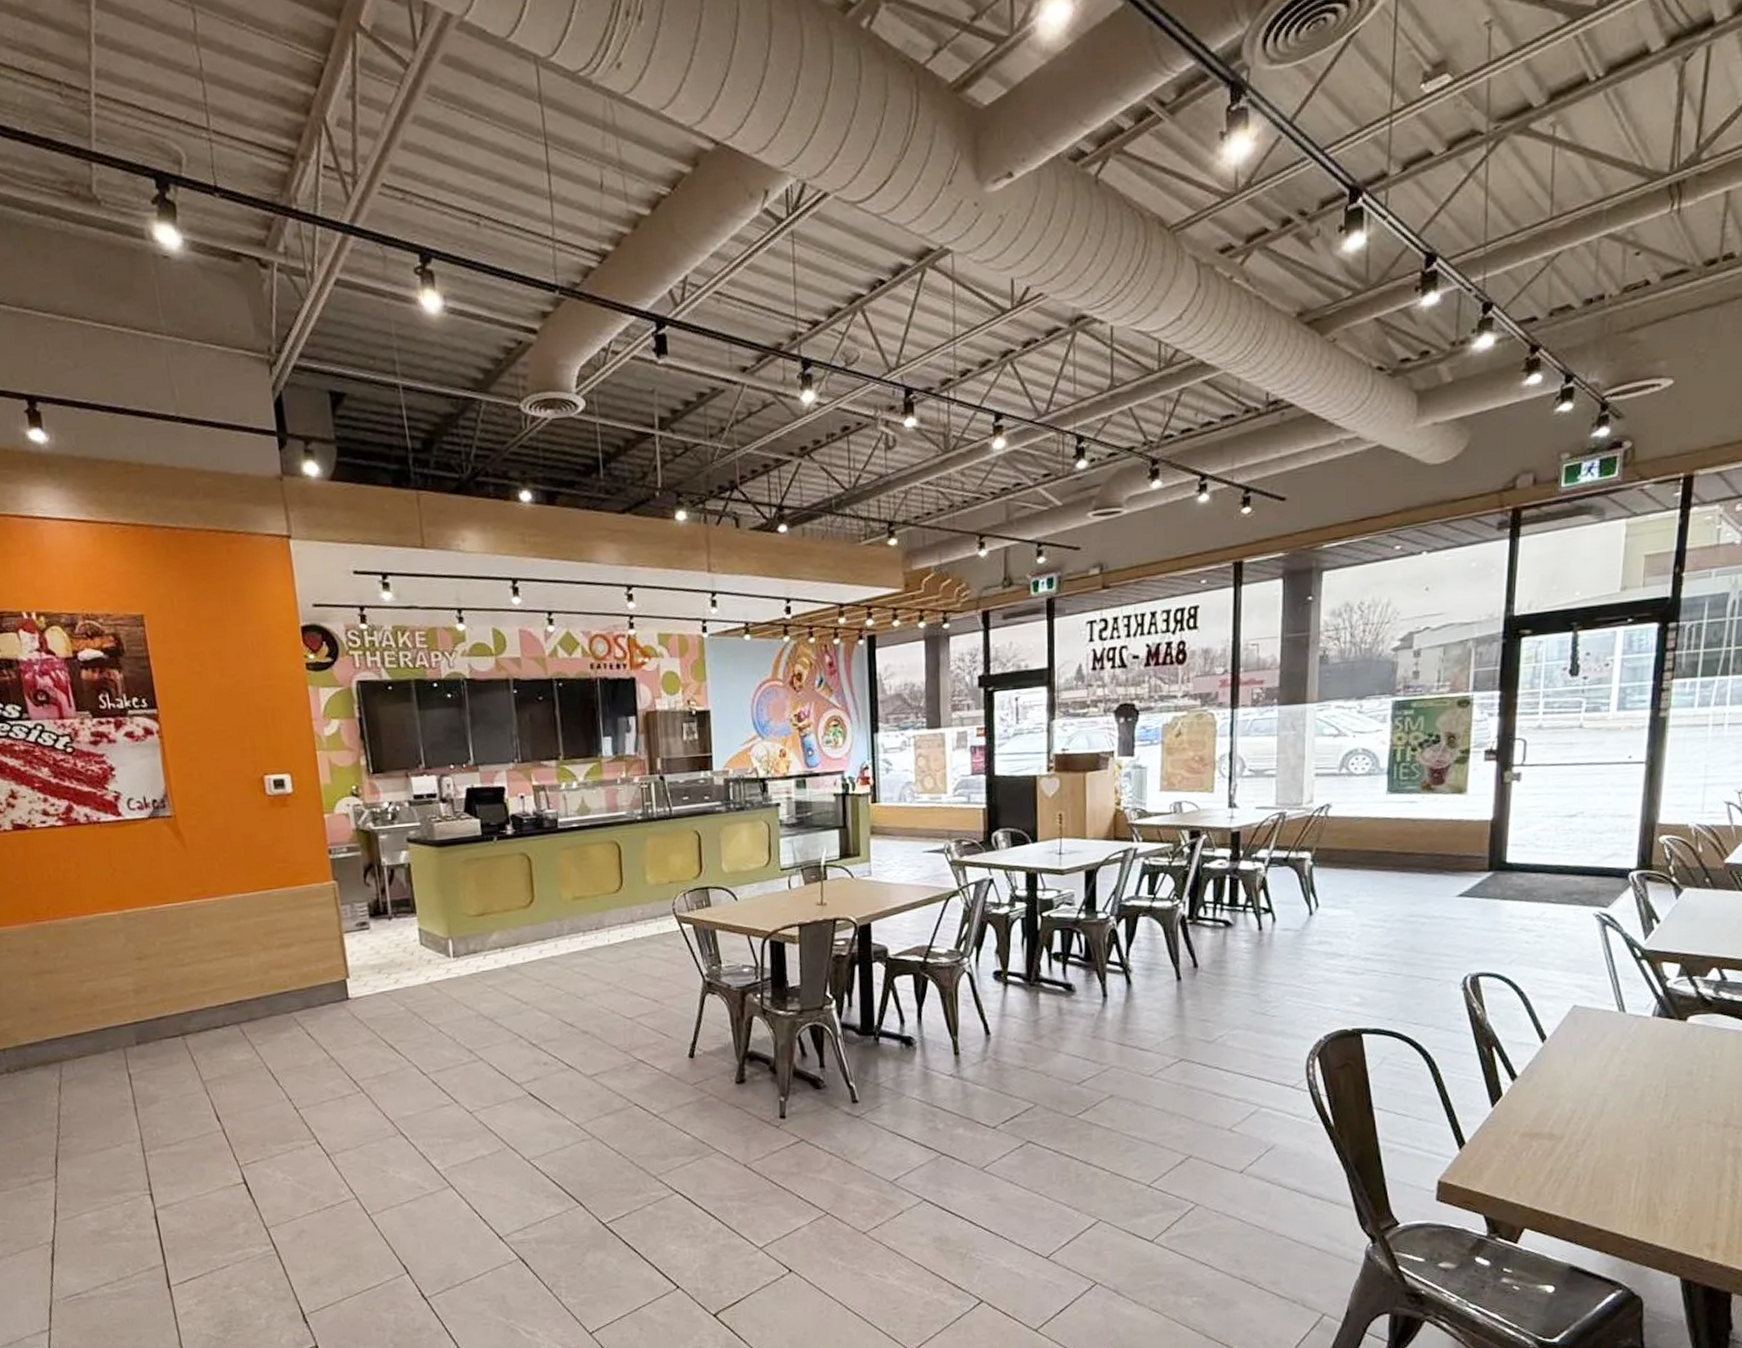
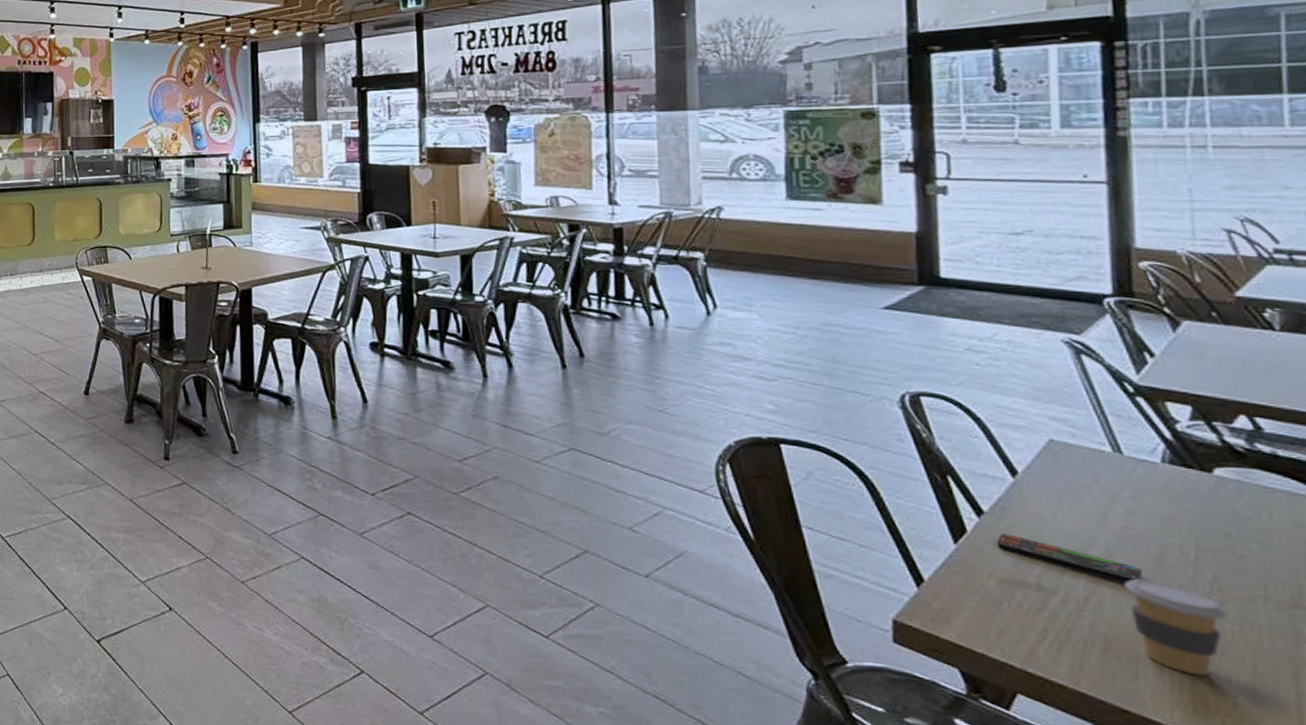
smartphone: none [1523,1093,1626,1123] -> present [996,534,1142,583]
coffee cup: none [1612,1118,1680,1193] -> present [1124,578,1227,676]

